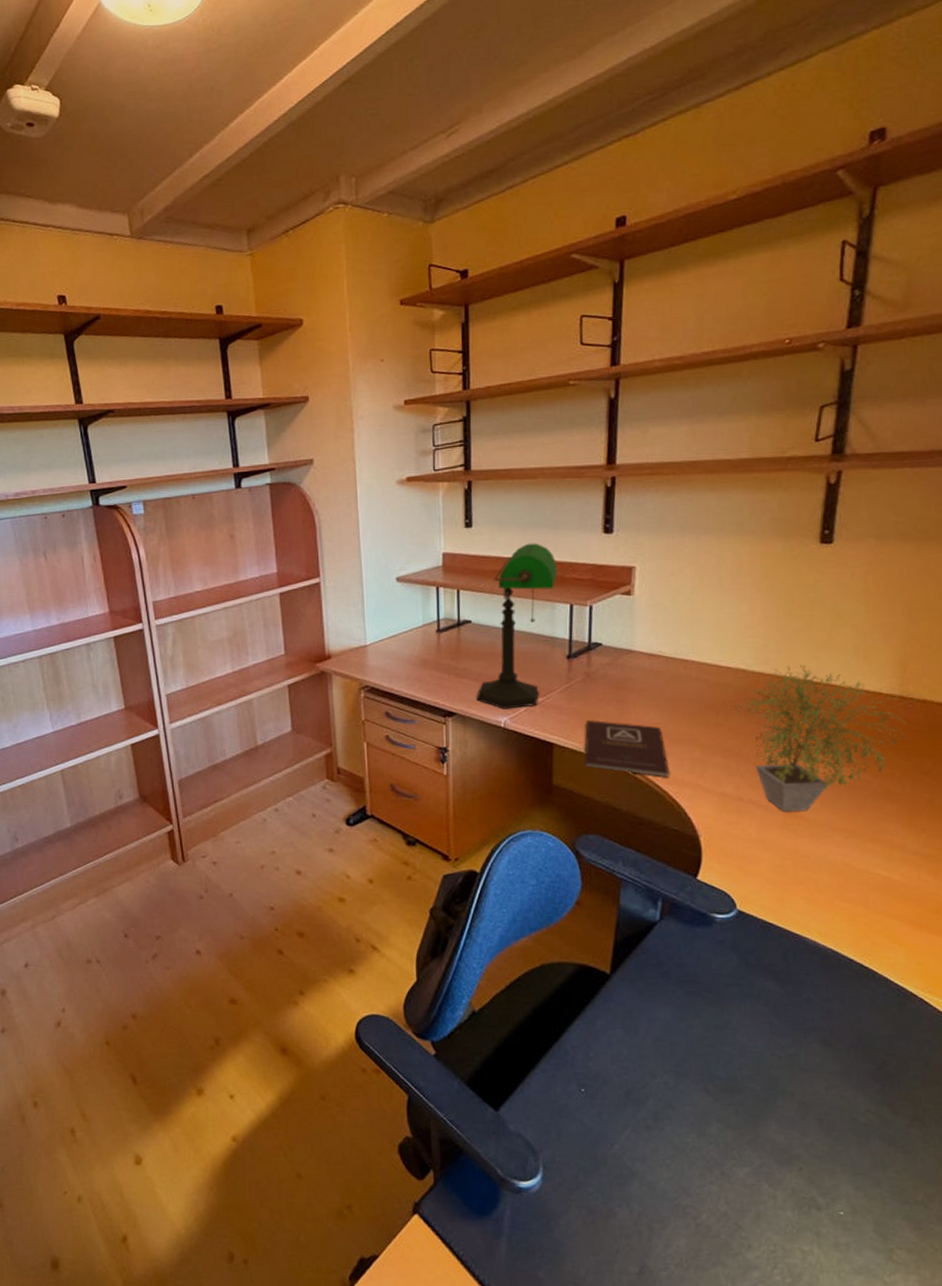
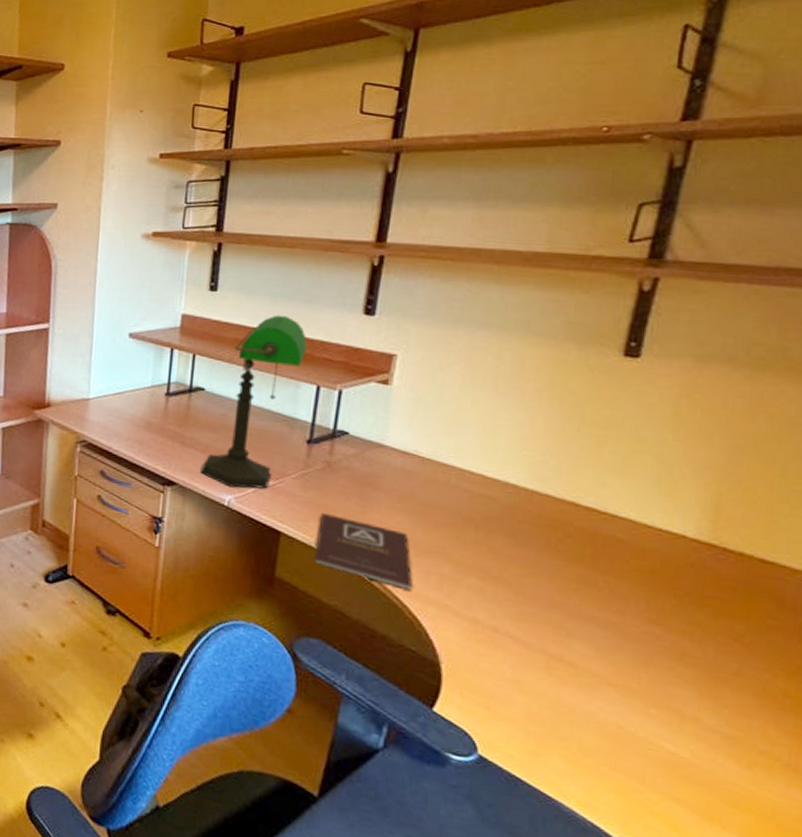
potted plant: present [734,665,918,813] -> none [497,487,733,657]

